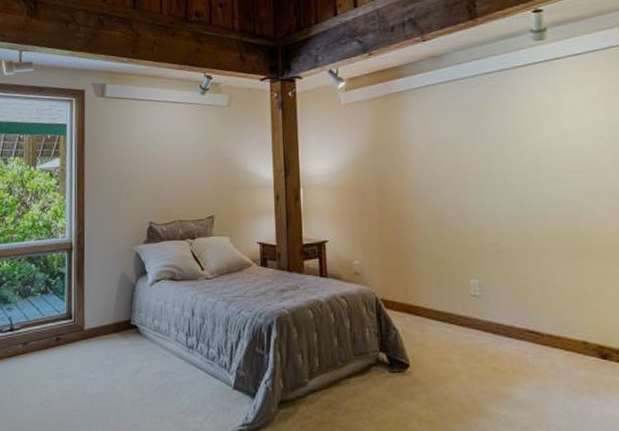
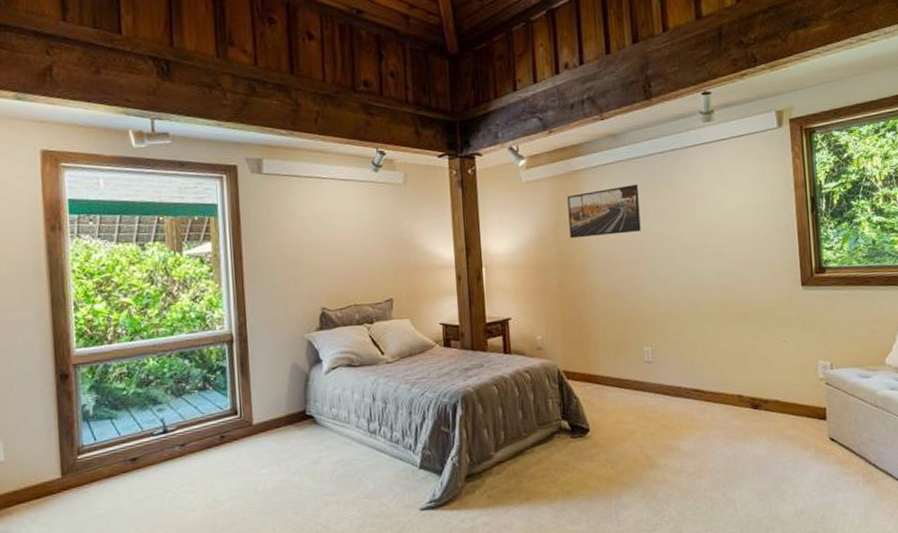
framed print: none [387,105,466,161] -> present [567,184,641,239]

